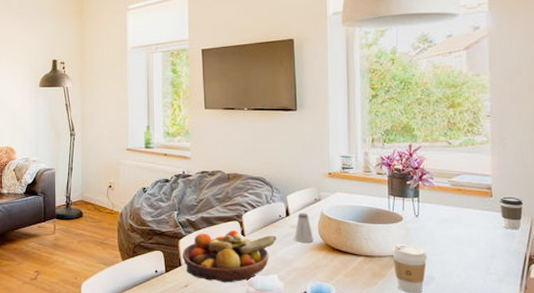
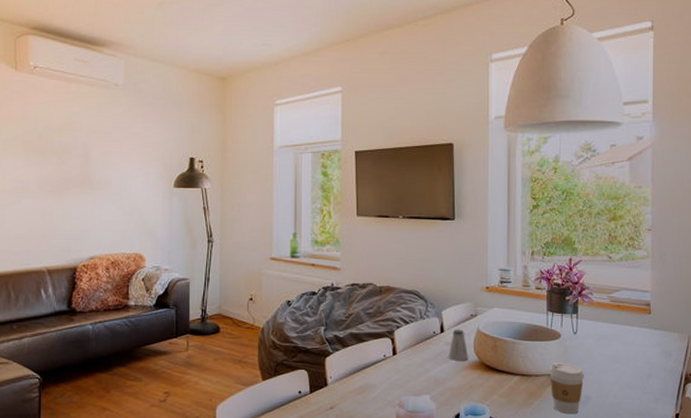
fruit bowl: present [182,230,277,283] -> none [329,347,430,404]
coffee cup: present [500,196,523,230] -> none [658,313,680,348]

